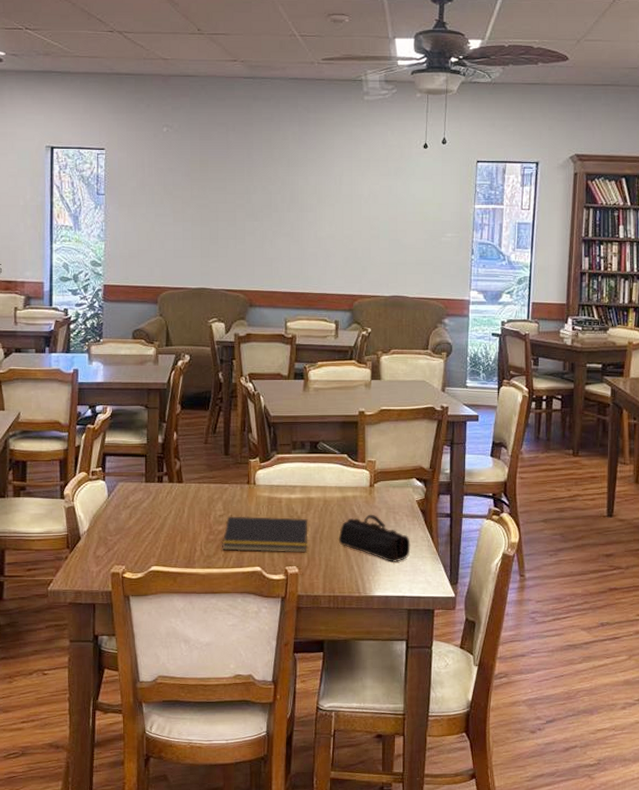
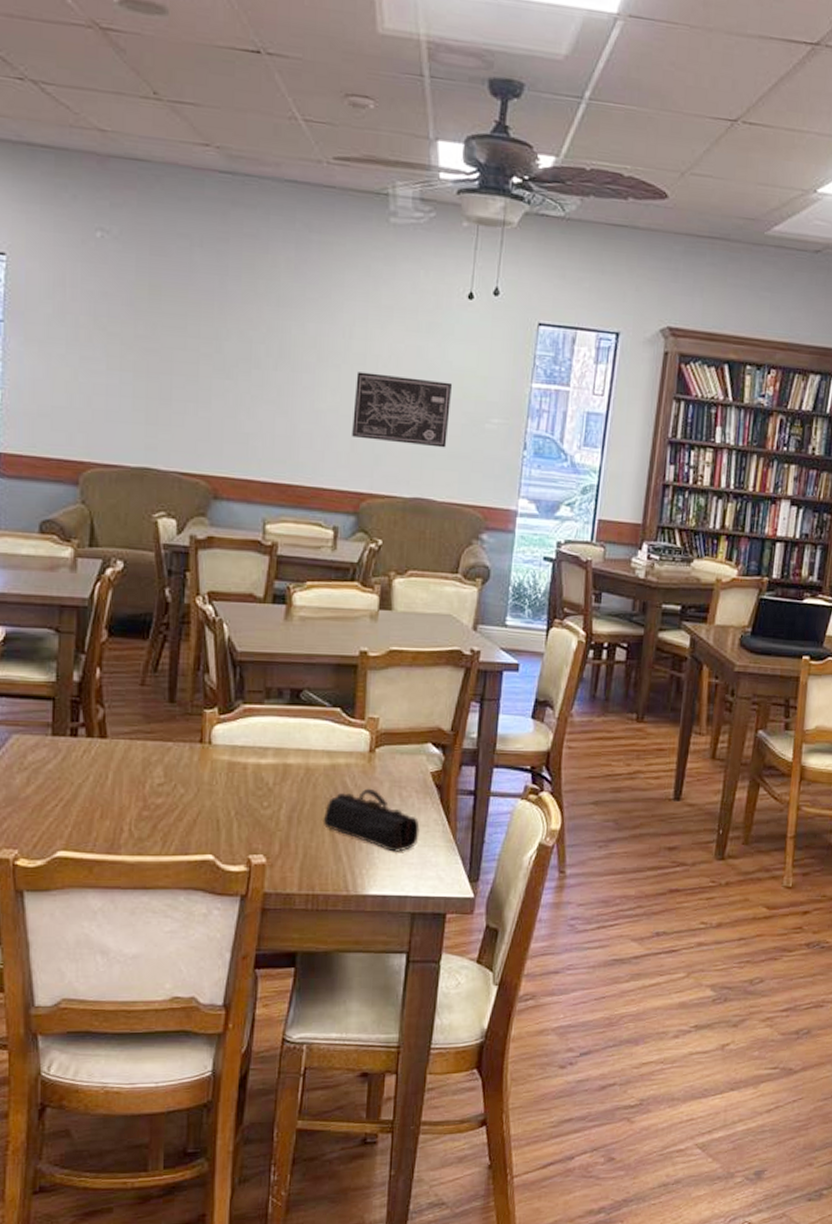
notepad: present [221,516,308,553] -> none [159,785,283,837]
wall art: none [345,208,416,258] -> present [352,372,453,448]

